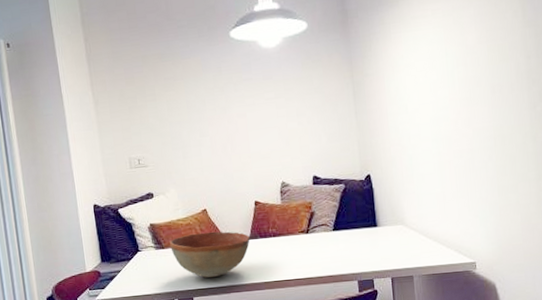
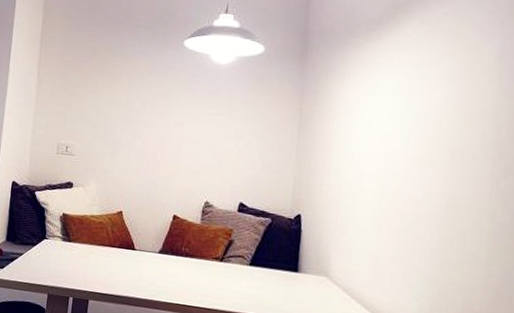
bowl: present [170,231,250,278] -> none [77,233,161,285]

